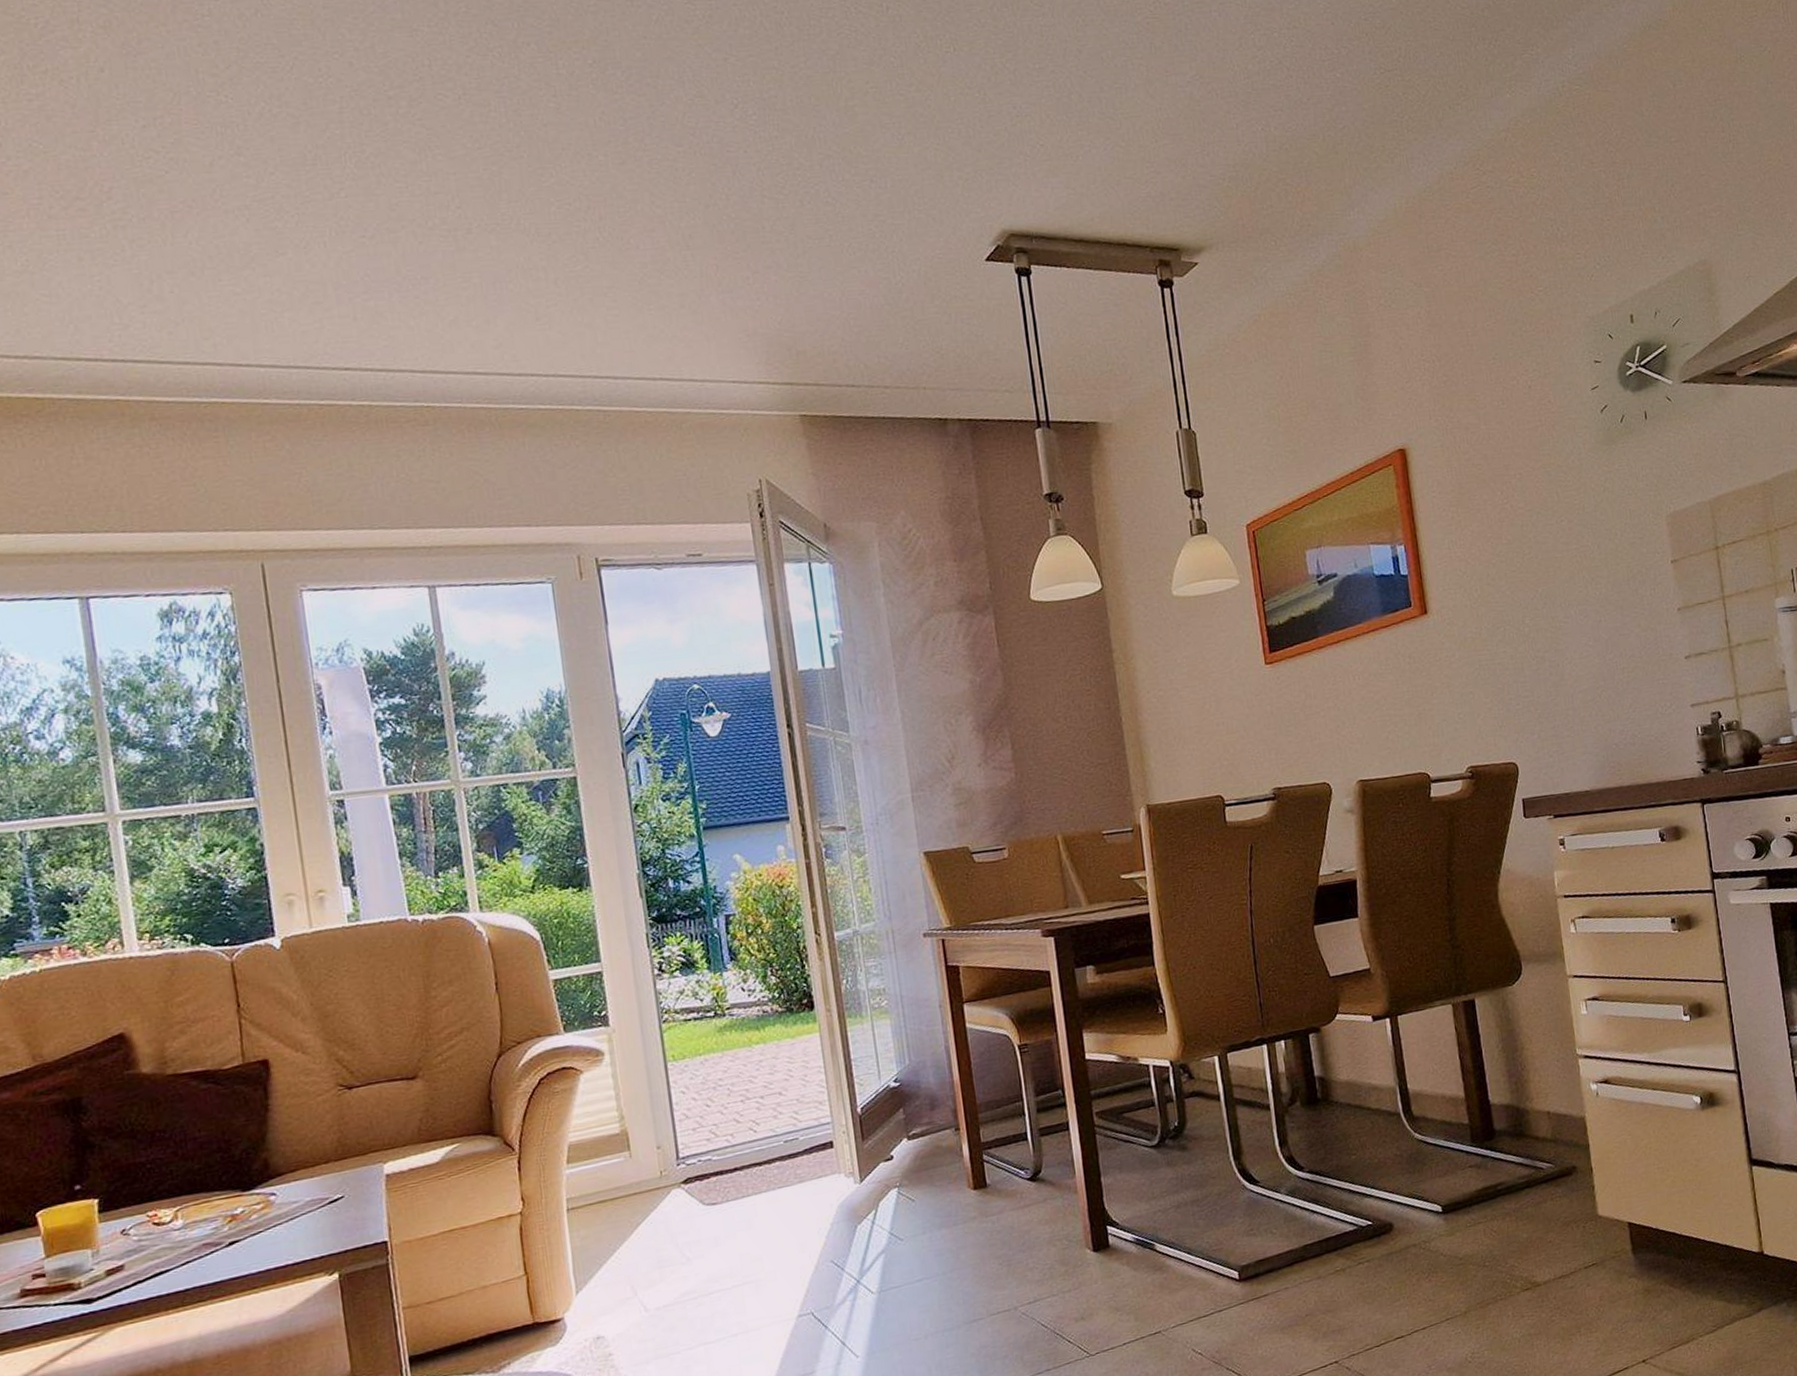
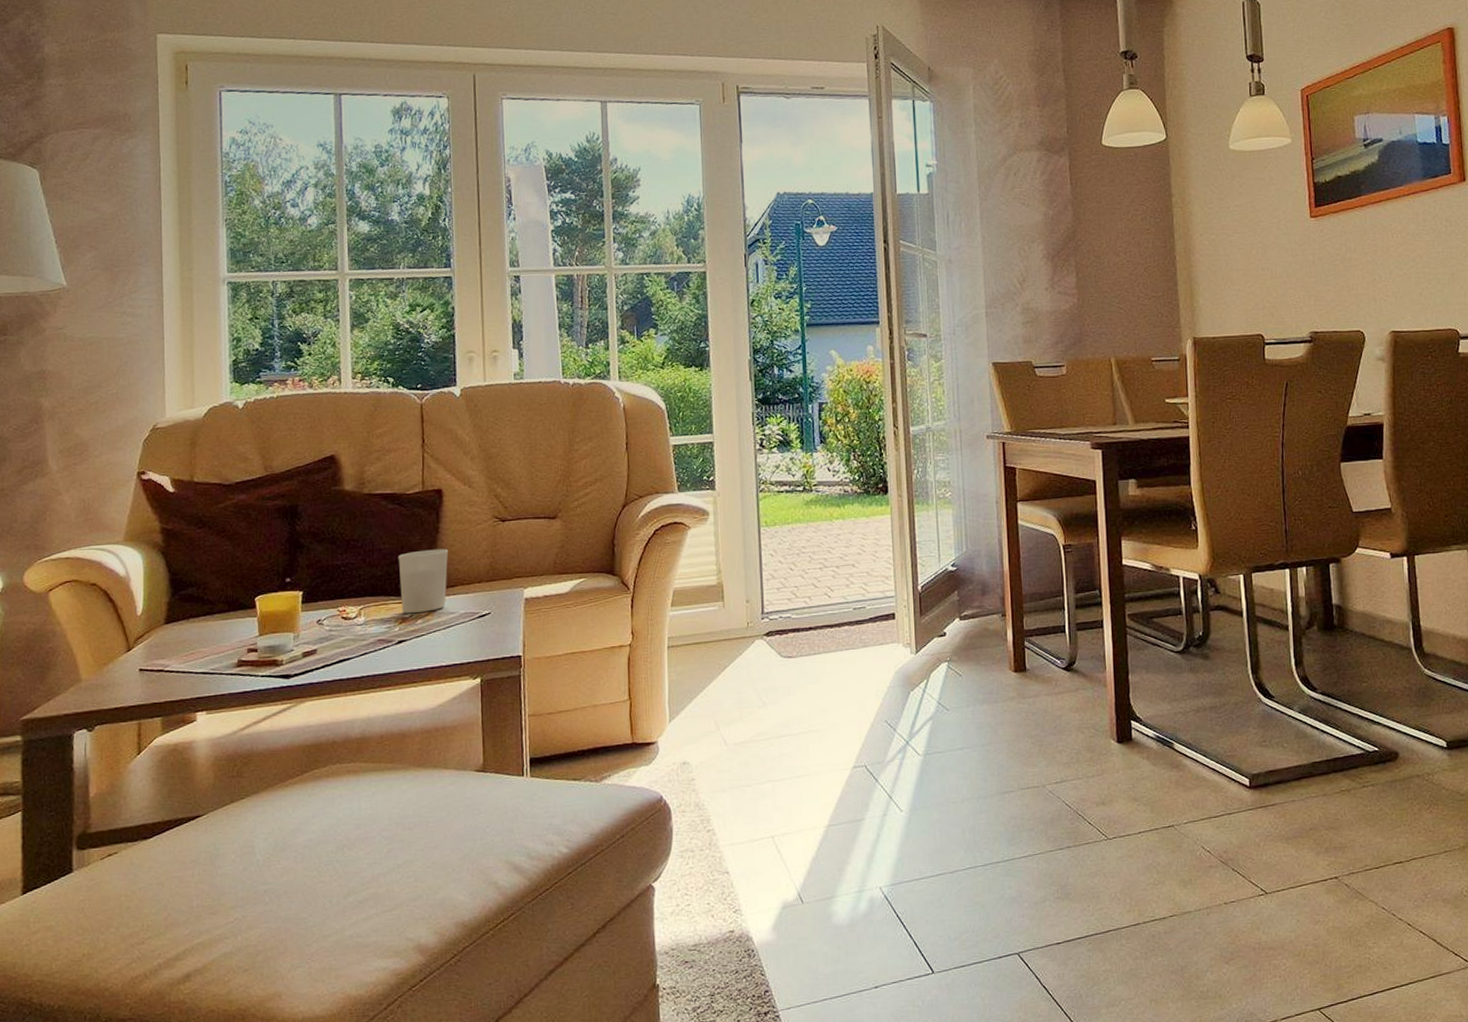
candle holder: none [219,1128,286,1209] -> present [398,548,449,614]

